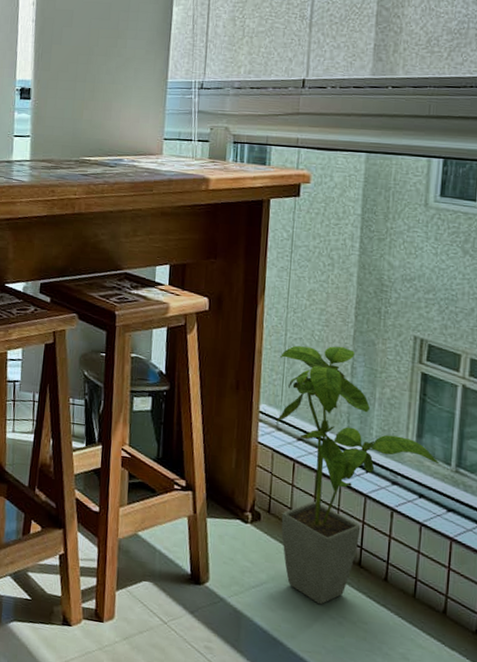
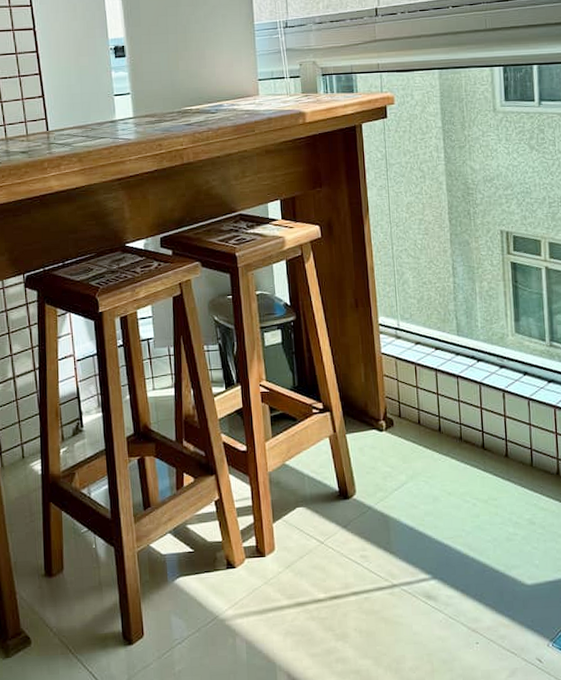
house plant: present [277,345,440,605] -> none [389,250,537,492]

